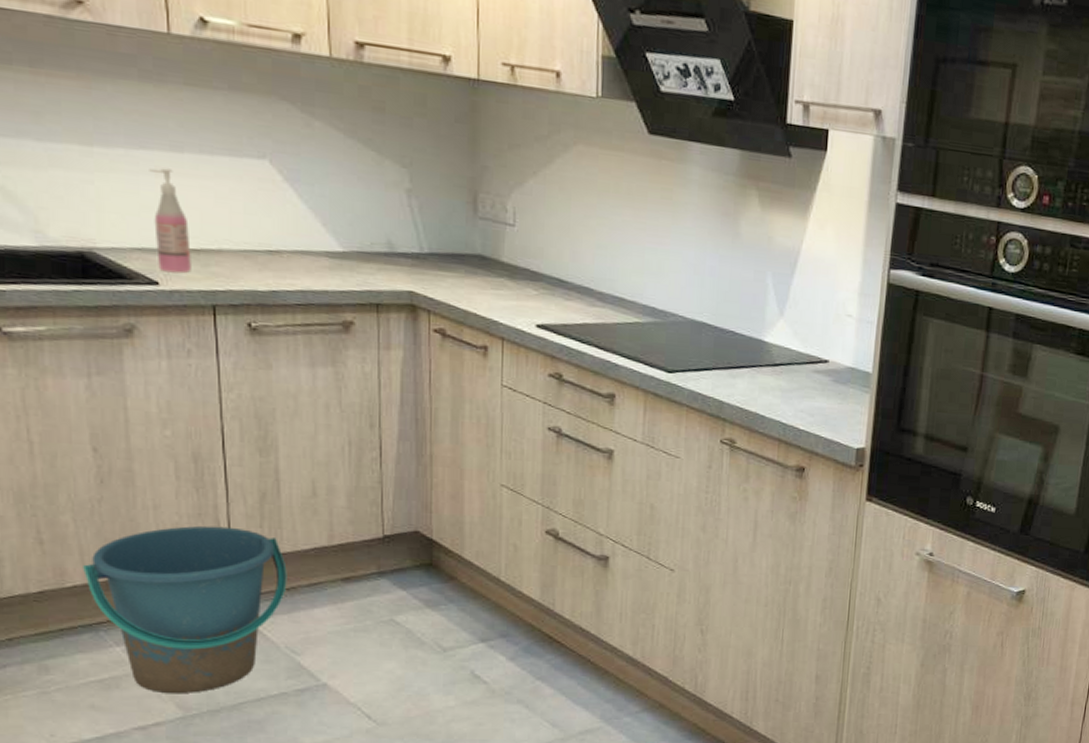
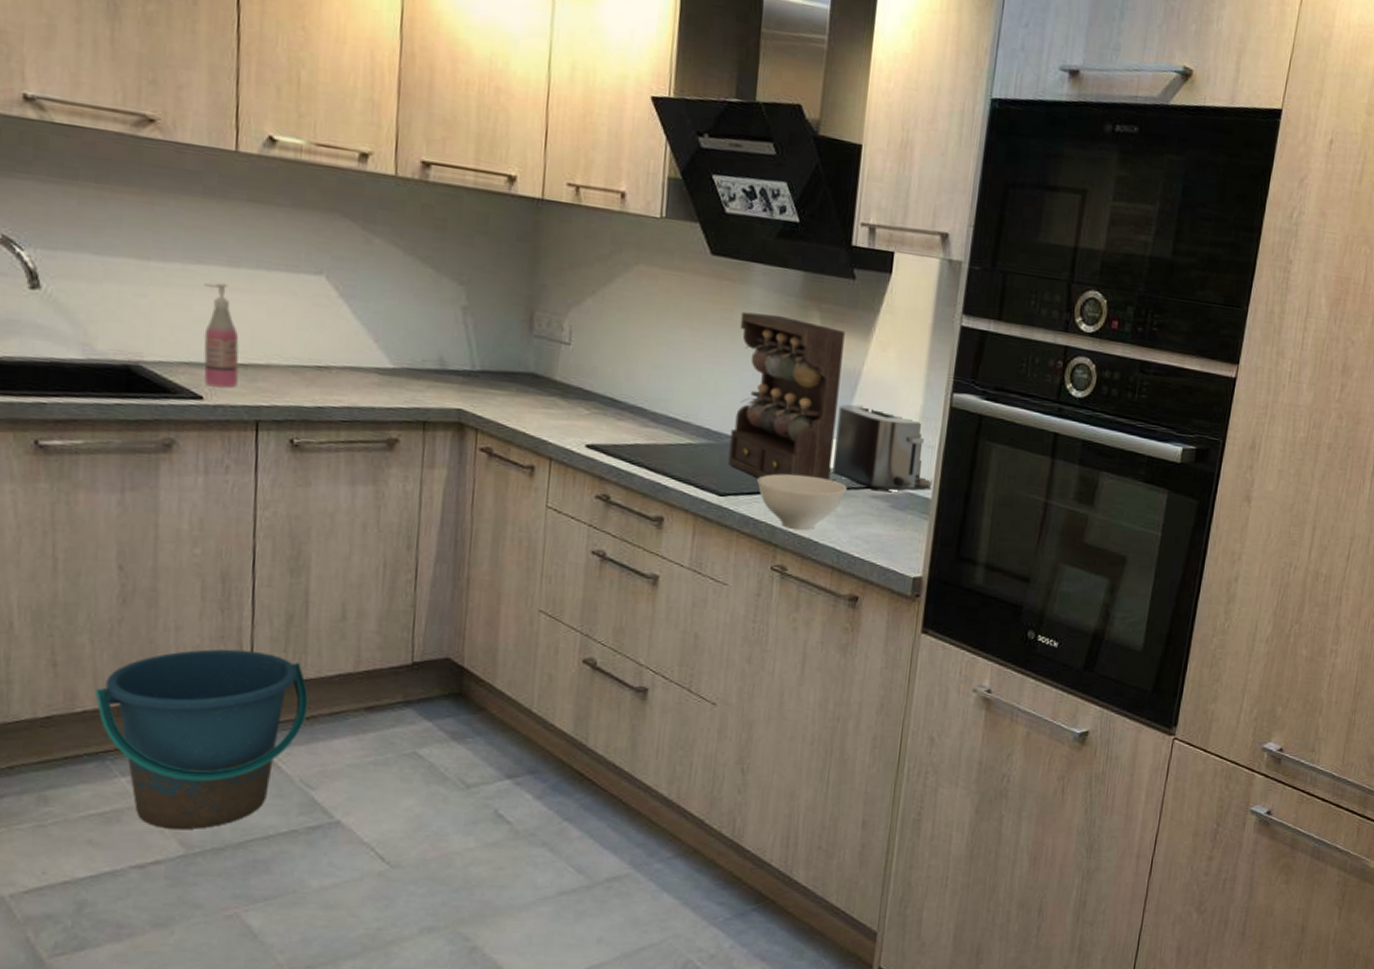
spice rack: none [675,191,783,356] -> present [728,311,845,480]
bowl: none [704,350,791,406] -> present [757,473,847,531]
toaster: none [775,281,872,366] -> present [832,404,933,492]

